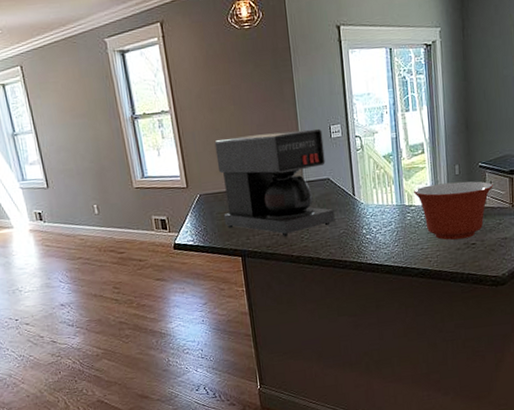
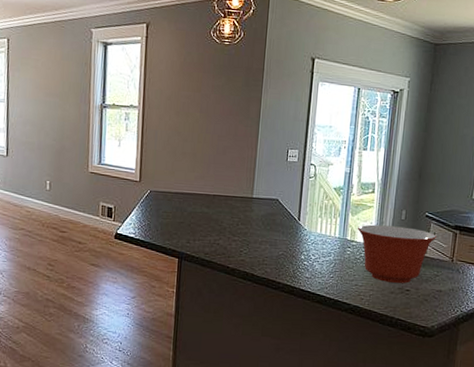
coffee maker: present [214,128,335,237] -> none [168,142,280,248]

